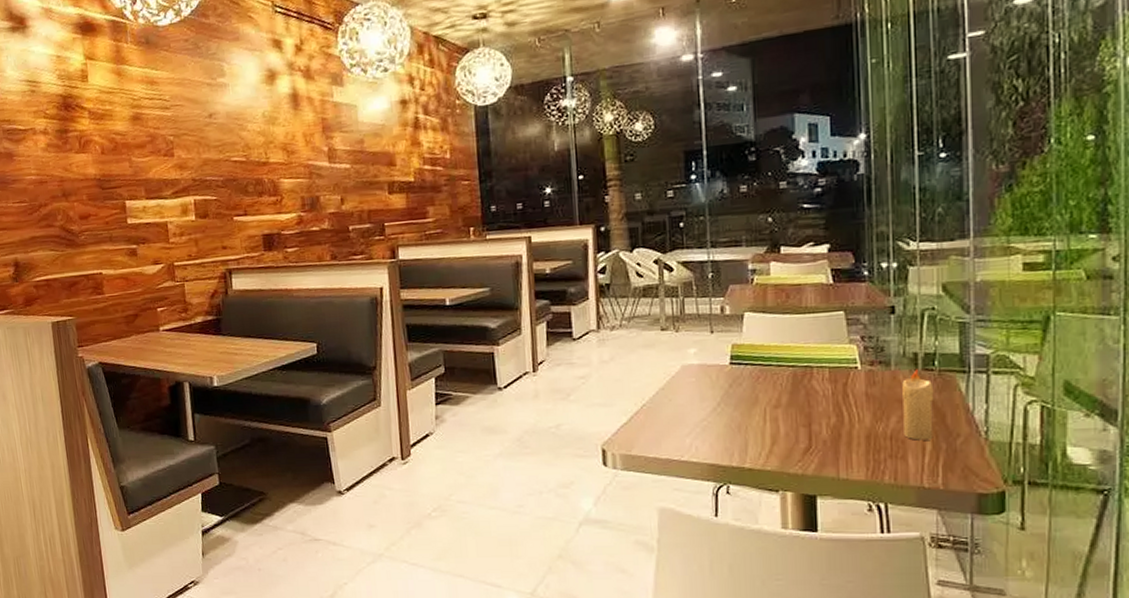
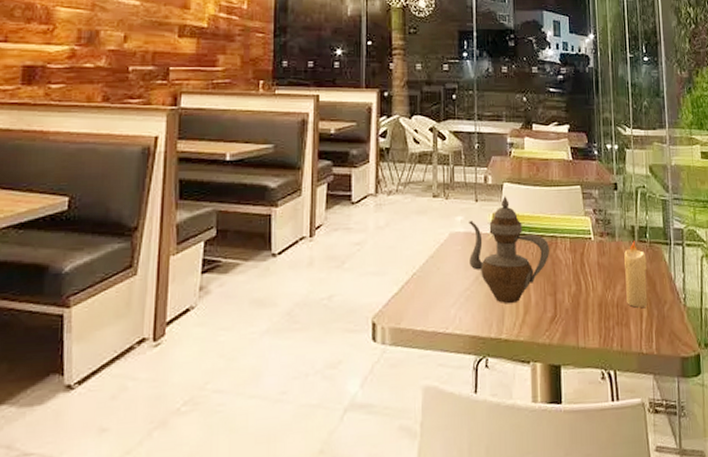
teapot: none [703,326,804,435] -> present [469,196,550,304]

